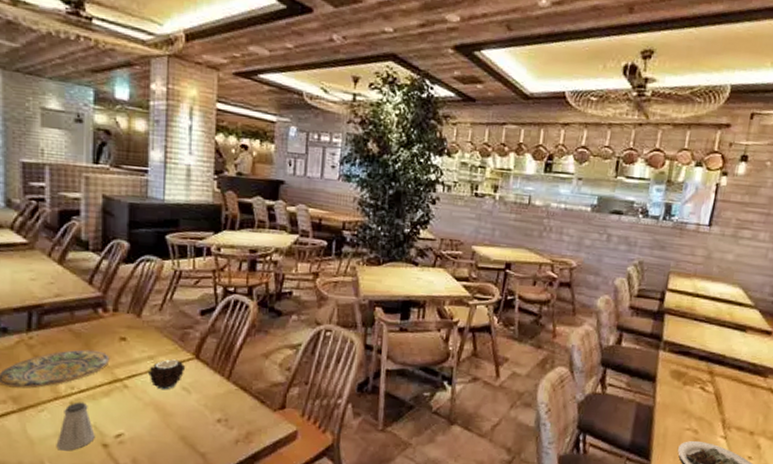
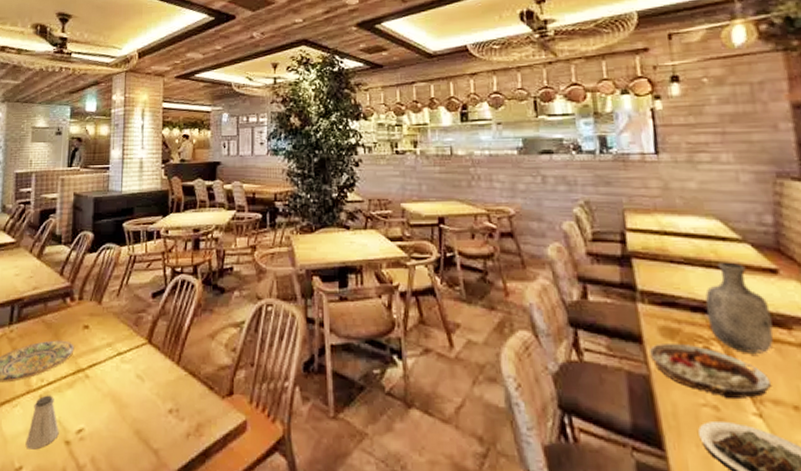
candle: present [147,359,186,390] -> none [106,345,140,379]
plate: none [658,383,740,426] -> present [648,344,771,400]
vase: none [709,322,757,394] -> present [705,262,774,353]

